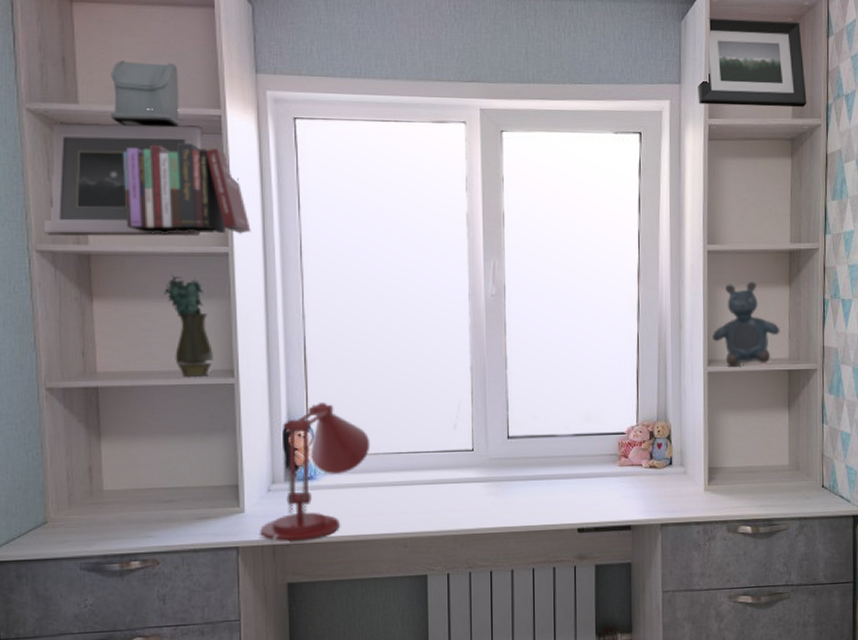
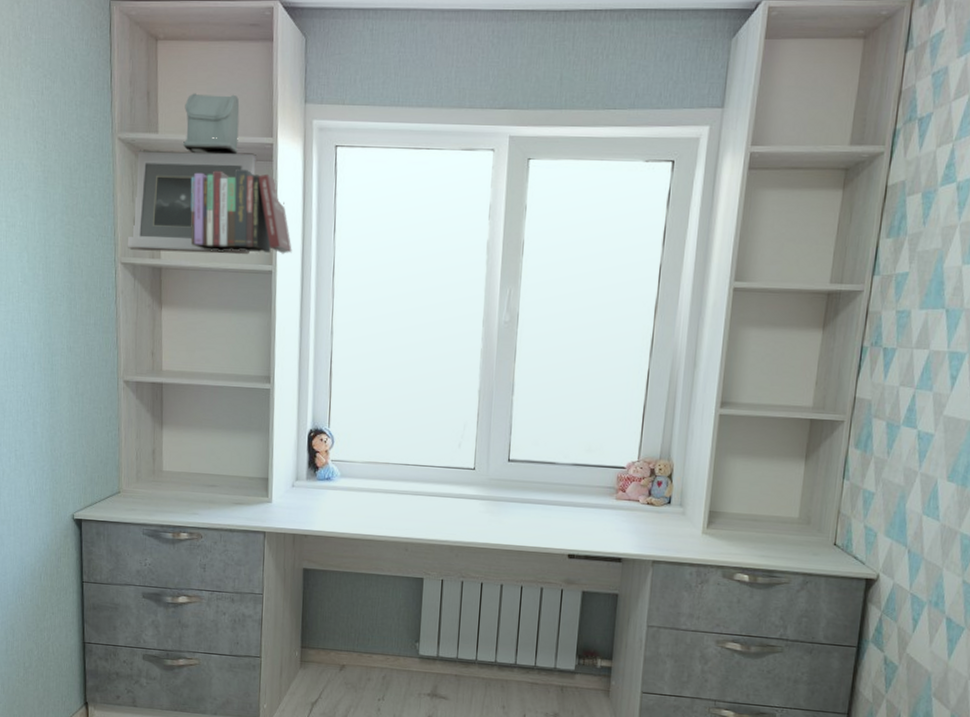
vase: present [163,274,213,376] -> none [217,288,254,380]
desk lamp: present [258,403,371,543] -> none [282,412,382,534]
picture frame: present [698,17,807,108] -> none [741,33,873,134]
stuffed animal: present [712,281,780,366] -> none [729,322,807,411]

